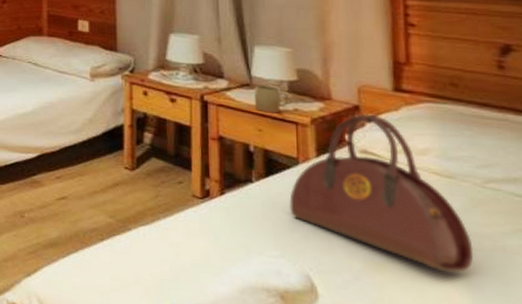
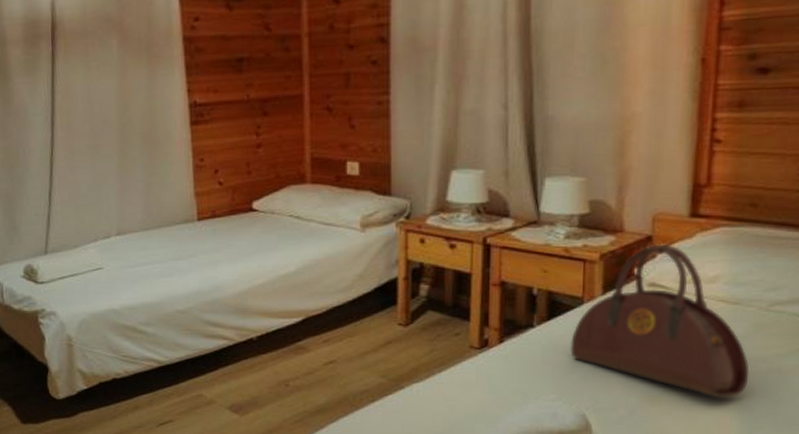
mug: present [254,85,290,113] -> none [541,221,579,252]

